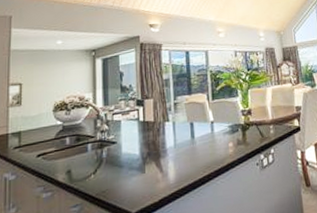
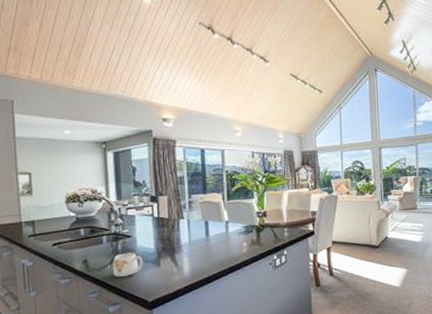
mug: none [97,159,128,188] -> present [113,252,144,277]

